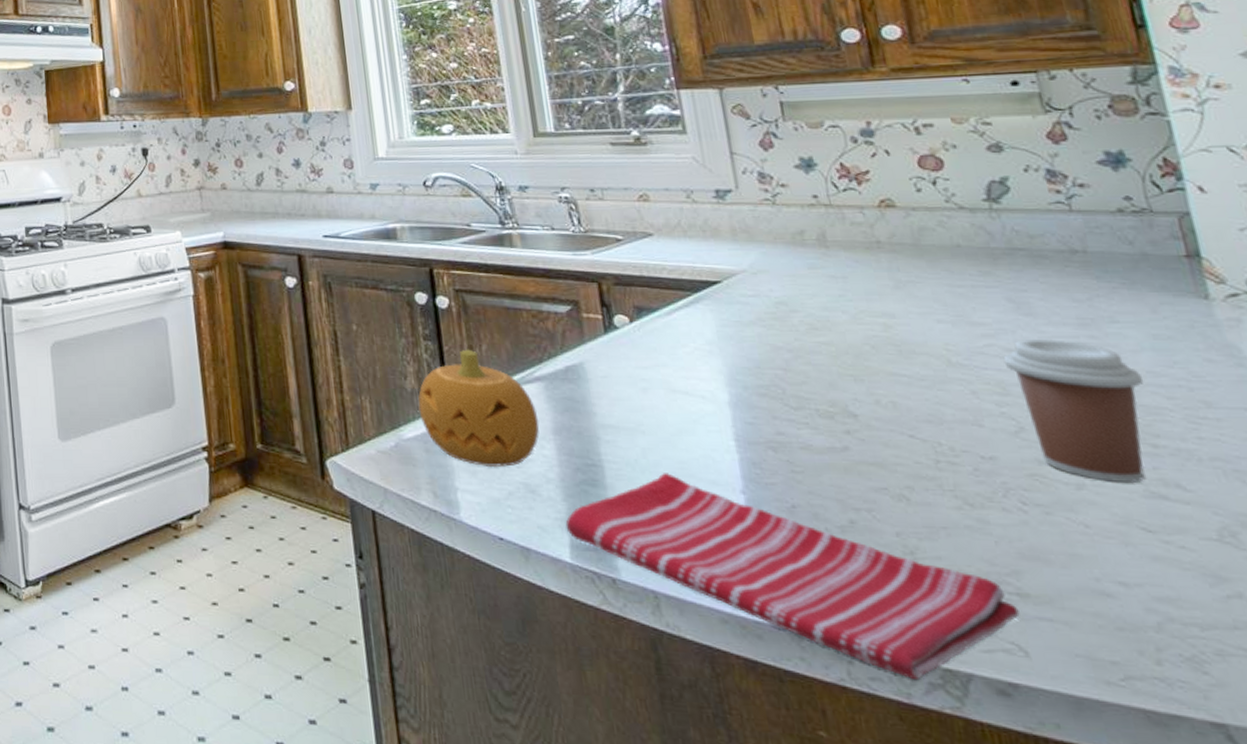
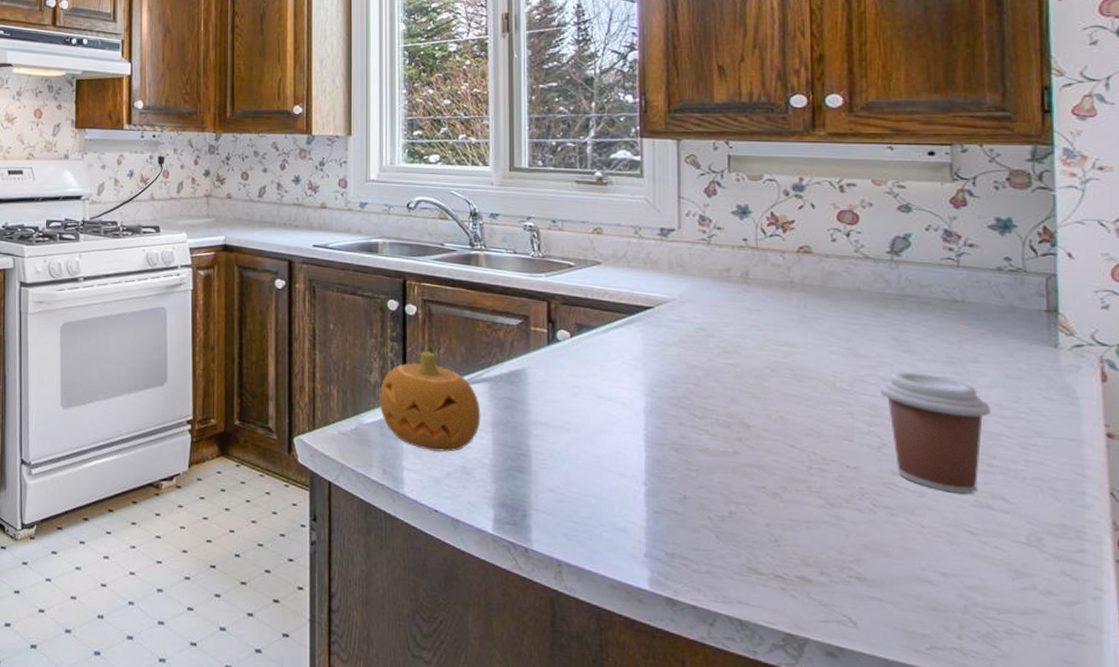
dish towel: present [565,473,1020,679] -> none [492,464,855,641]

